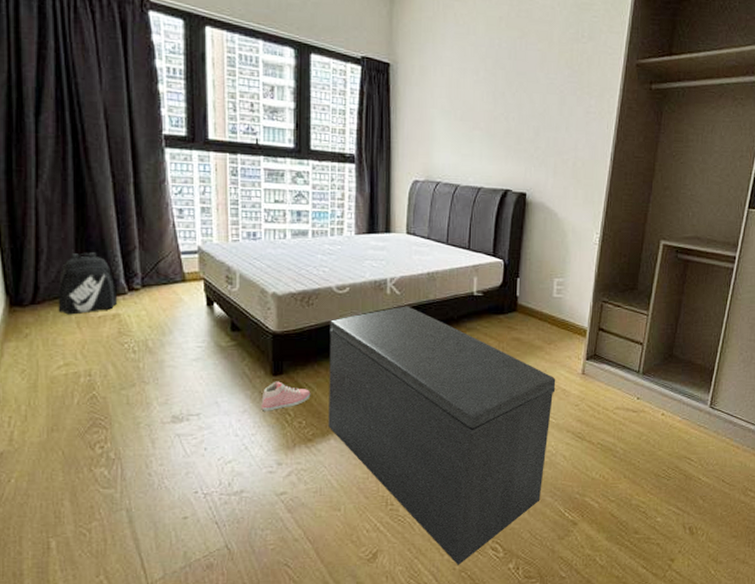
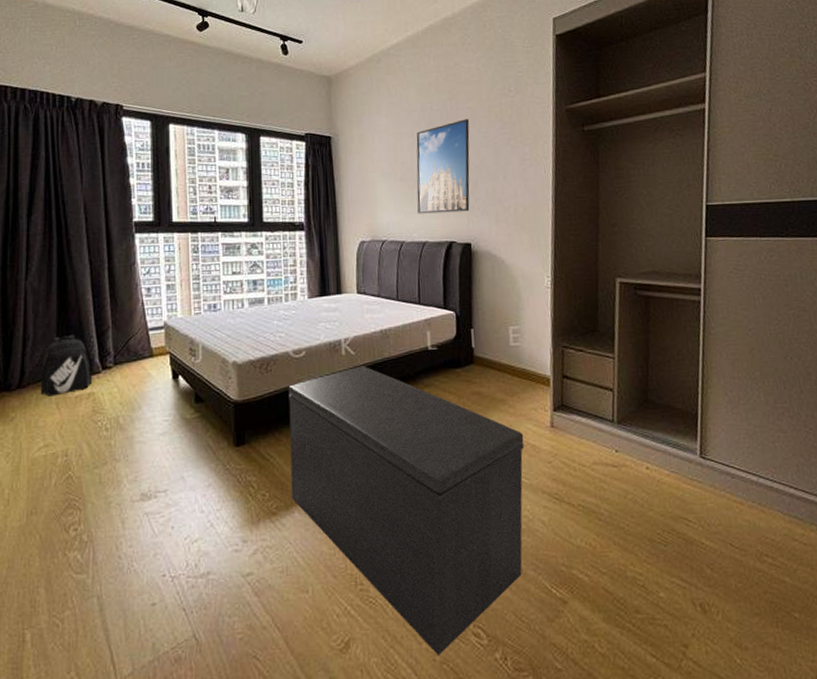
sneaker: present [261,381,311,411] -> none [225,452,273,485]
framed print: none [474,61,537,160] -> present [416,119,470,214]

